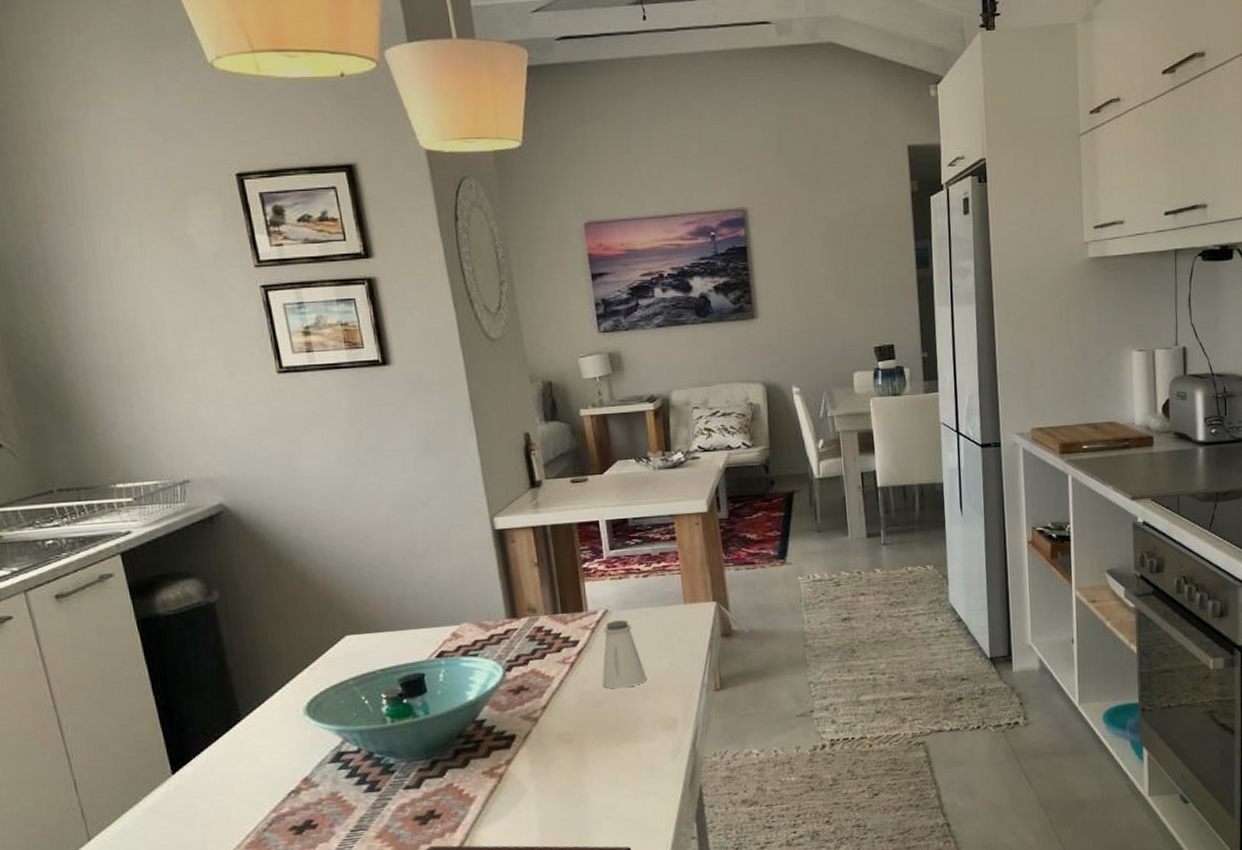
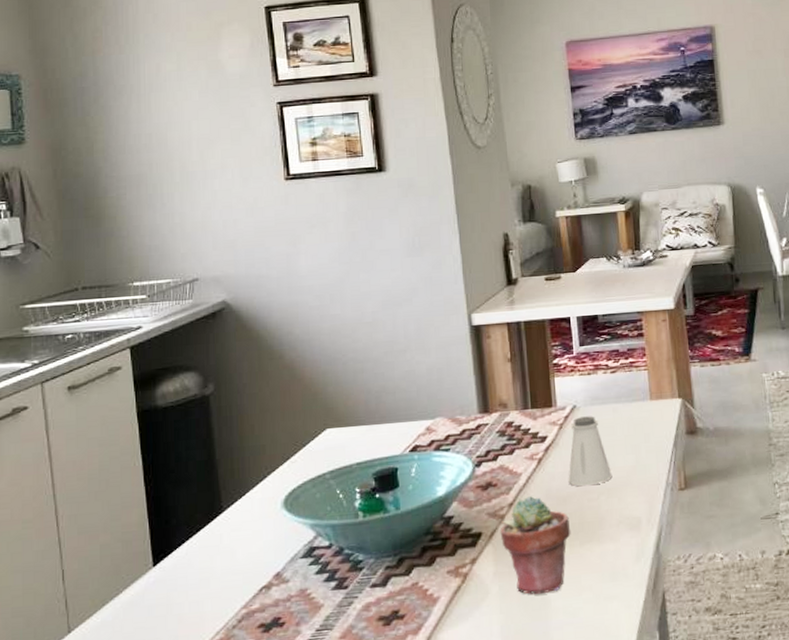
potted succulent: none [534,699,607,792] -> present [500,496,571,595]

